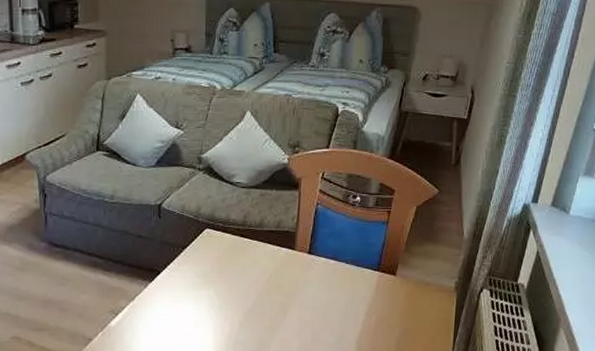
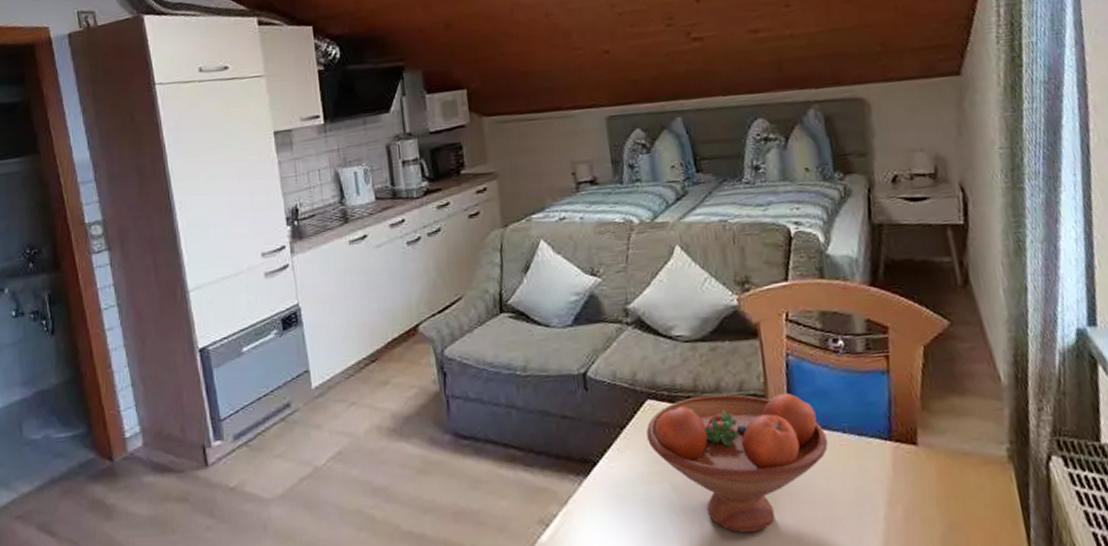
fruit bowl: none [202,229,335,328] -> present [646,392,829,533]

